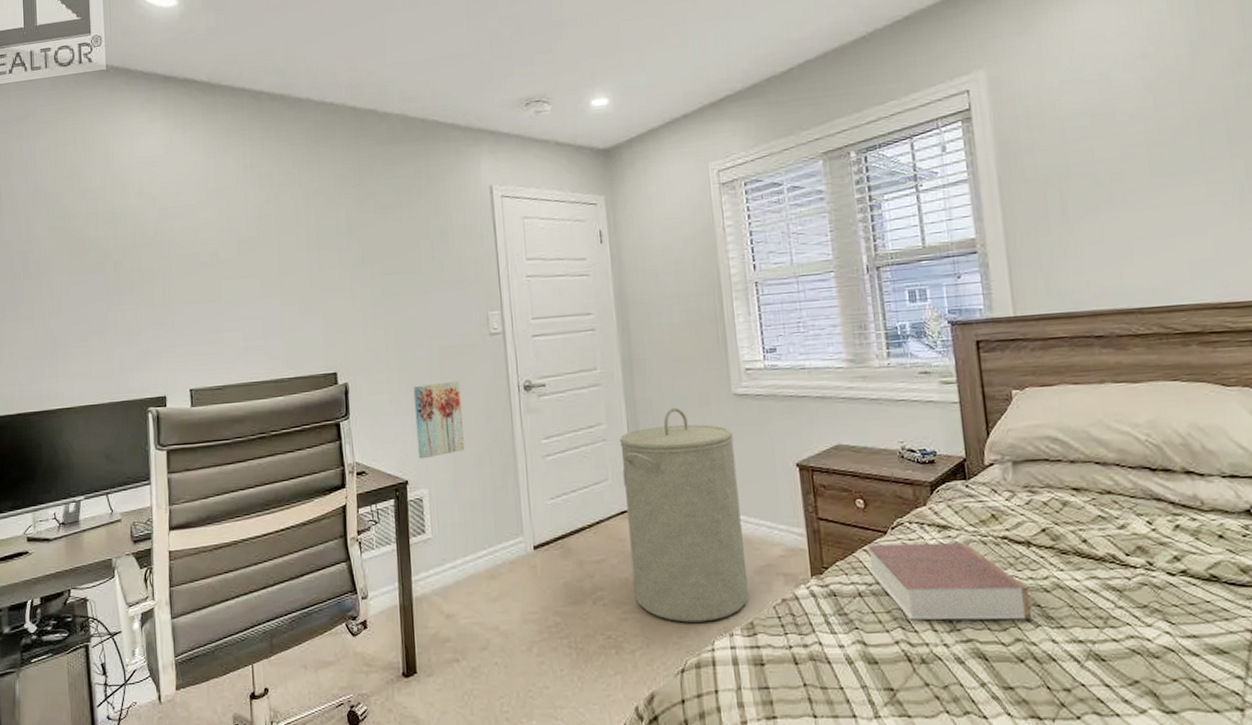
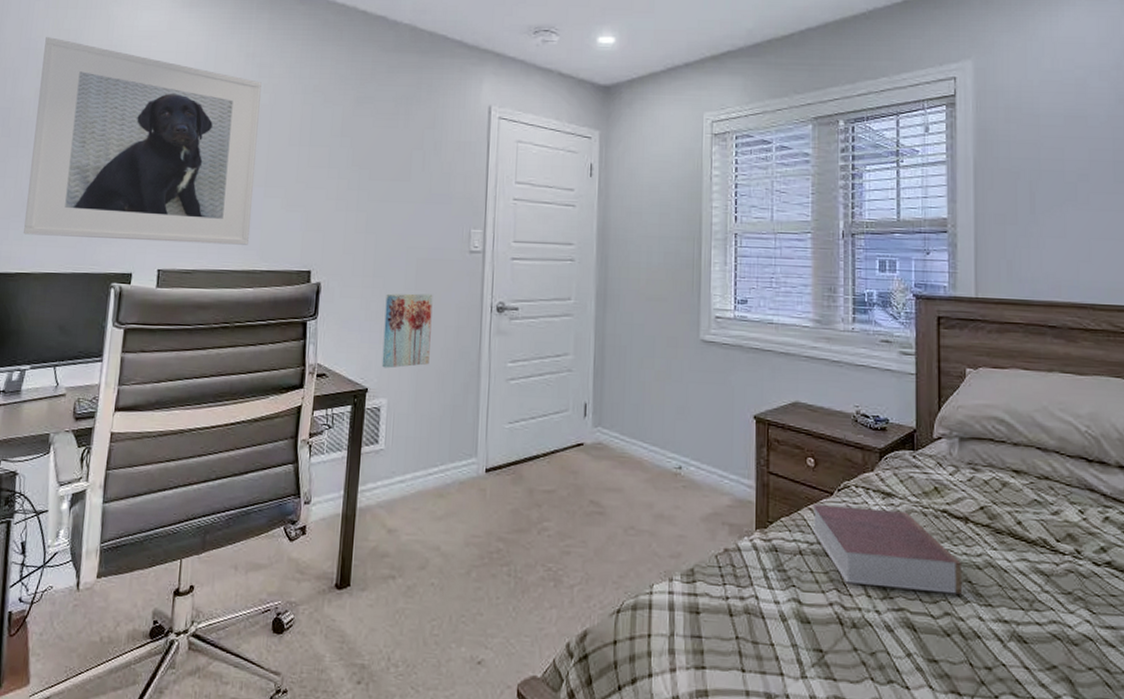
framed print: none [50,175,274,371] -> present [24,37,262,245]
laundry hamper: present [620,407,749,623] -> none [580,346,696,564]

